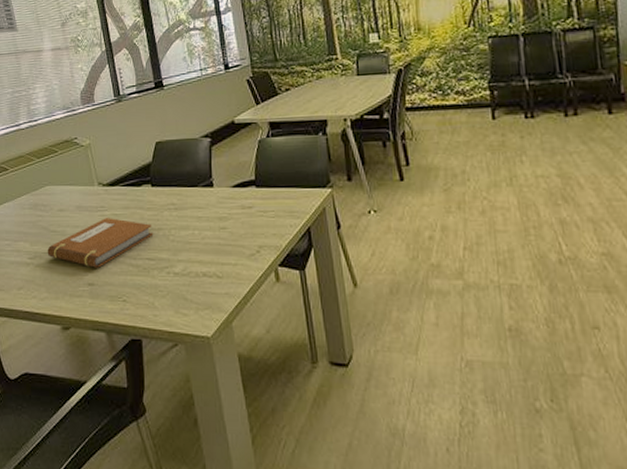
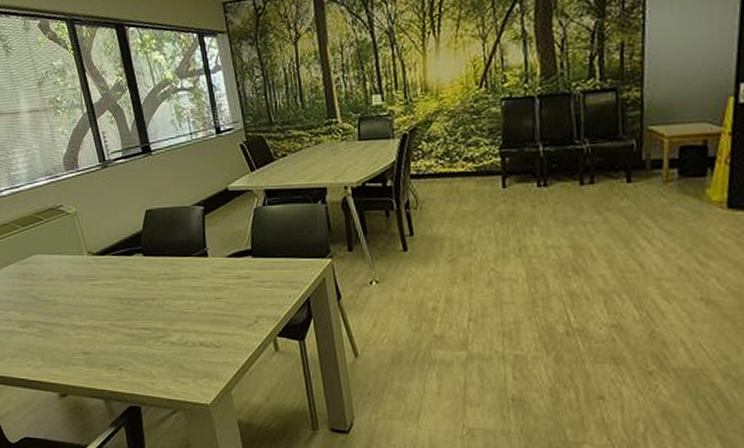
notebook: present [47,217,154,268] -> none [39,286,148,337]

